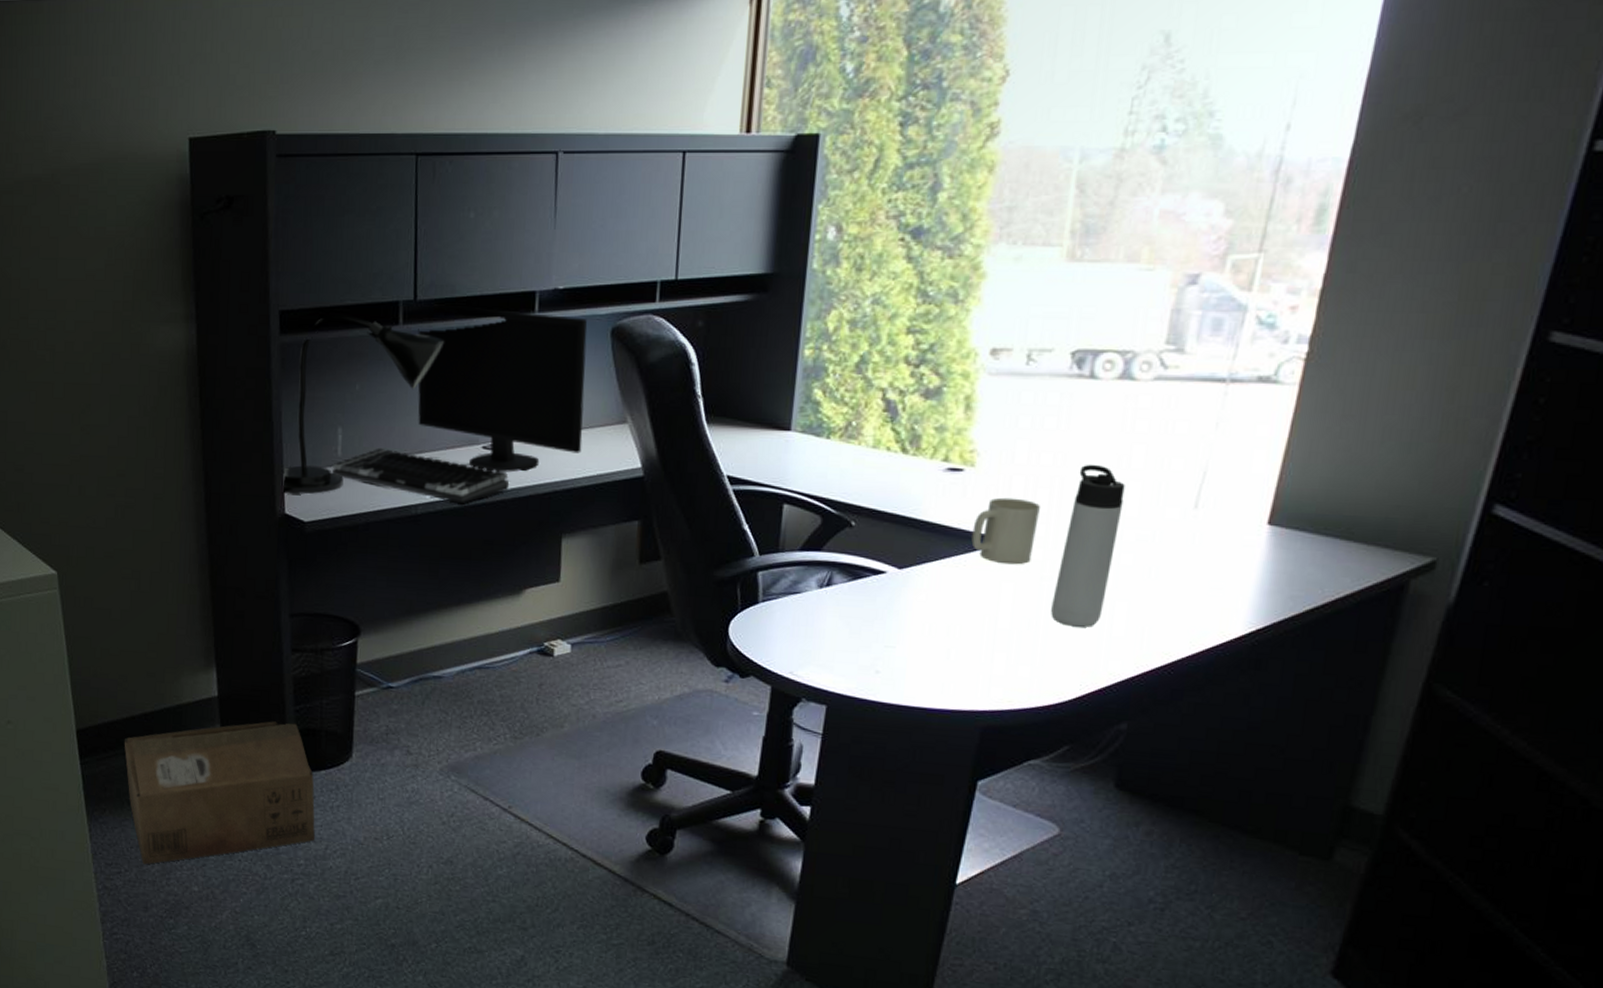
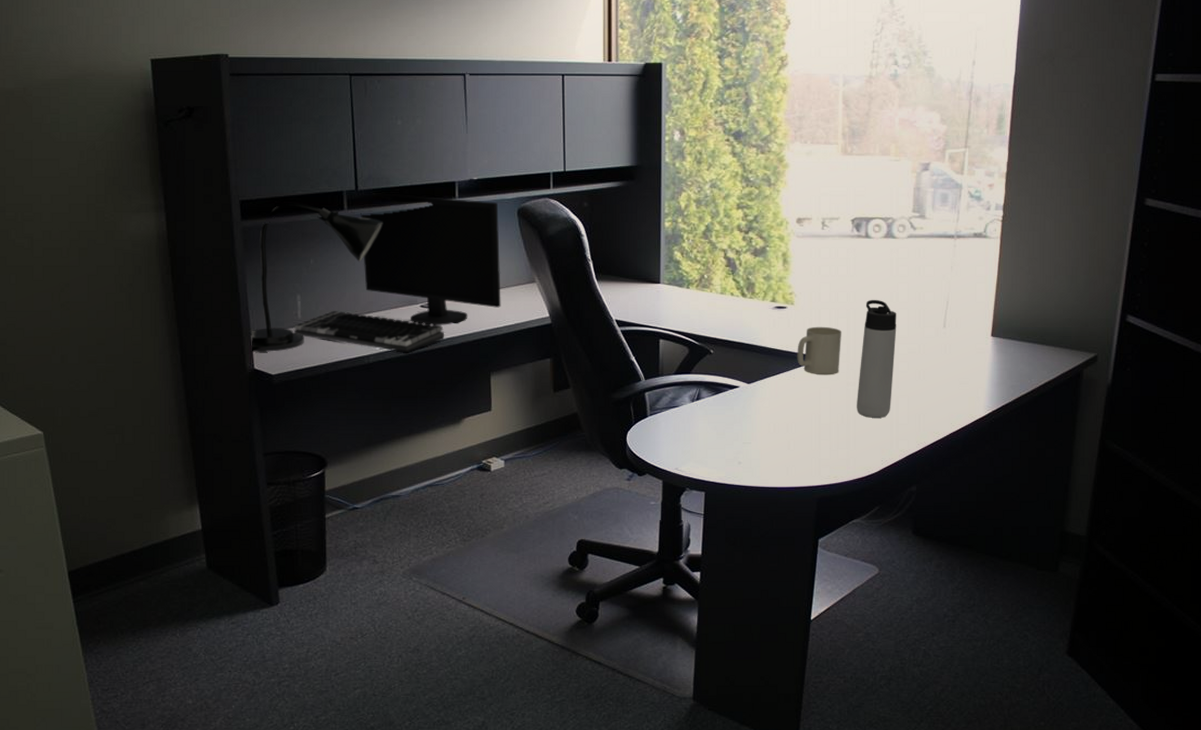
cardboard box: present [124,720,315,865] -> none [115,545,297,686]

